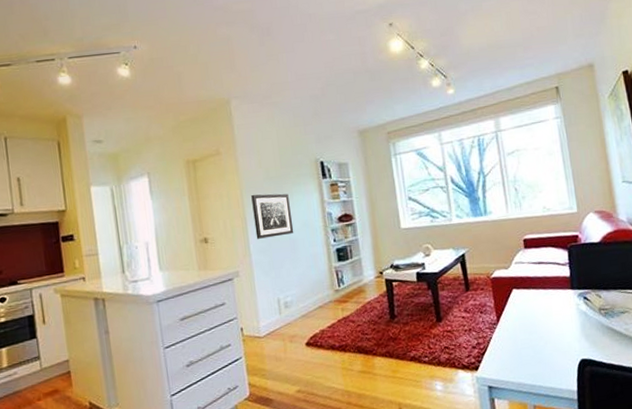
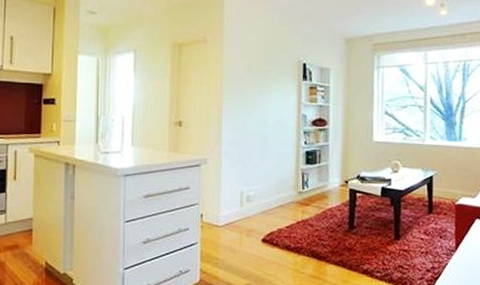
wall art: present [251,193,294,239] -> none [229,85,267,131]

